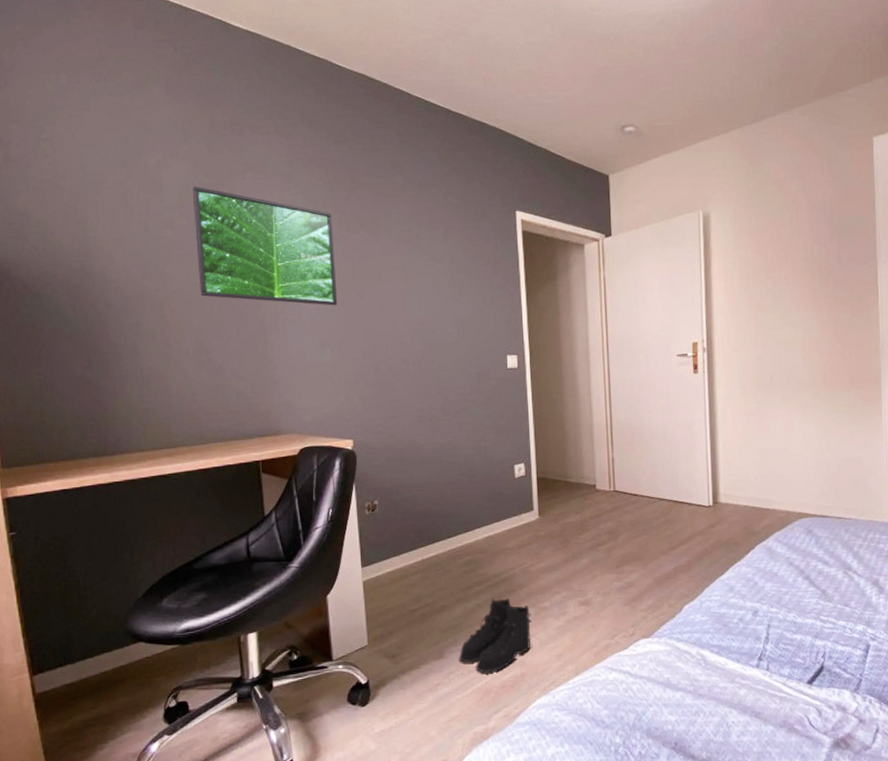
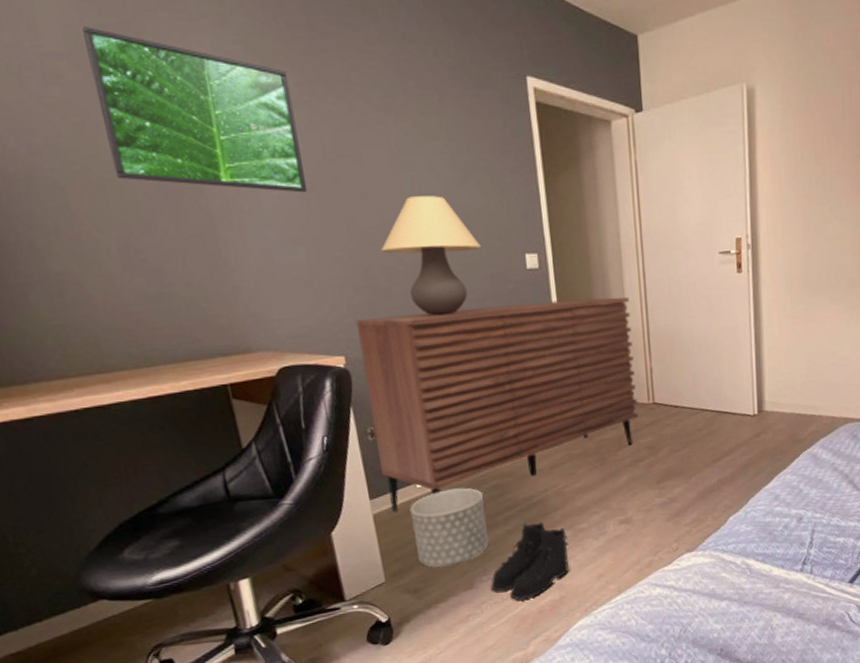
sideboard: none [364,394,600,579] -> present [355,297,638,511]
table lamp: none [390,307,471,407] -> present [381,195,481,316]
planter: none [394,561,460,635] -> present [410,488,489,567]

